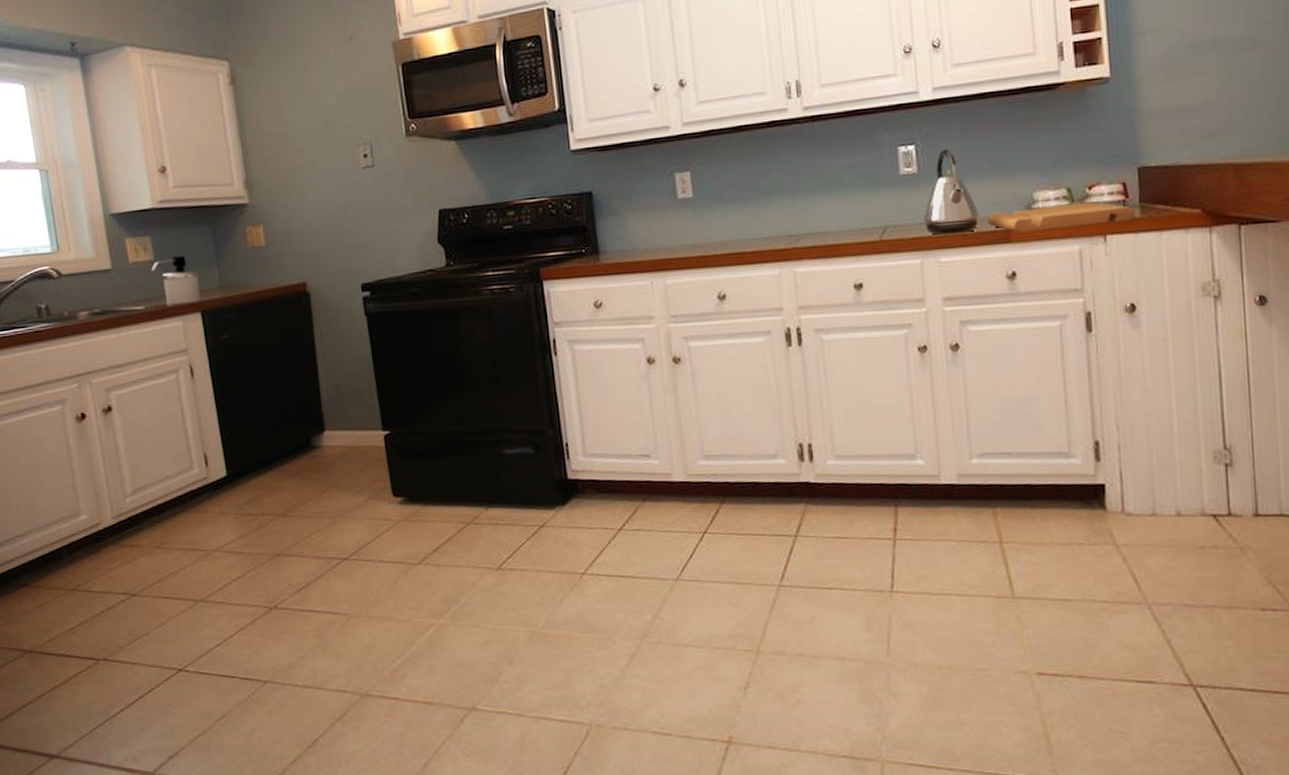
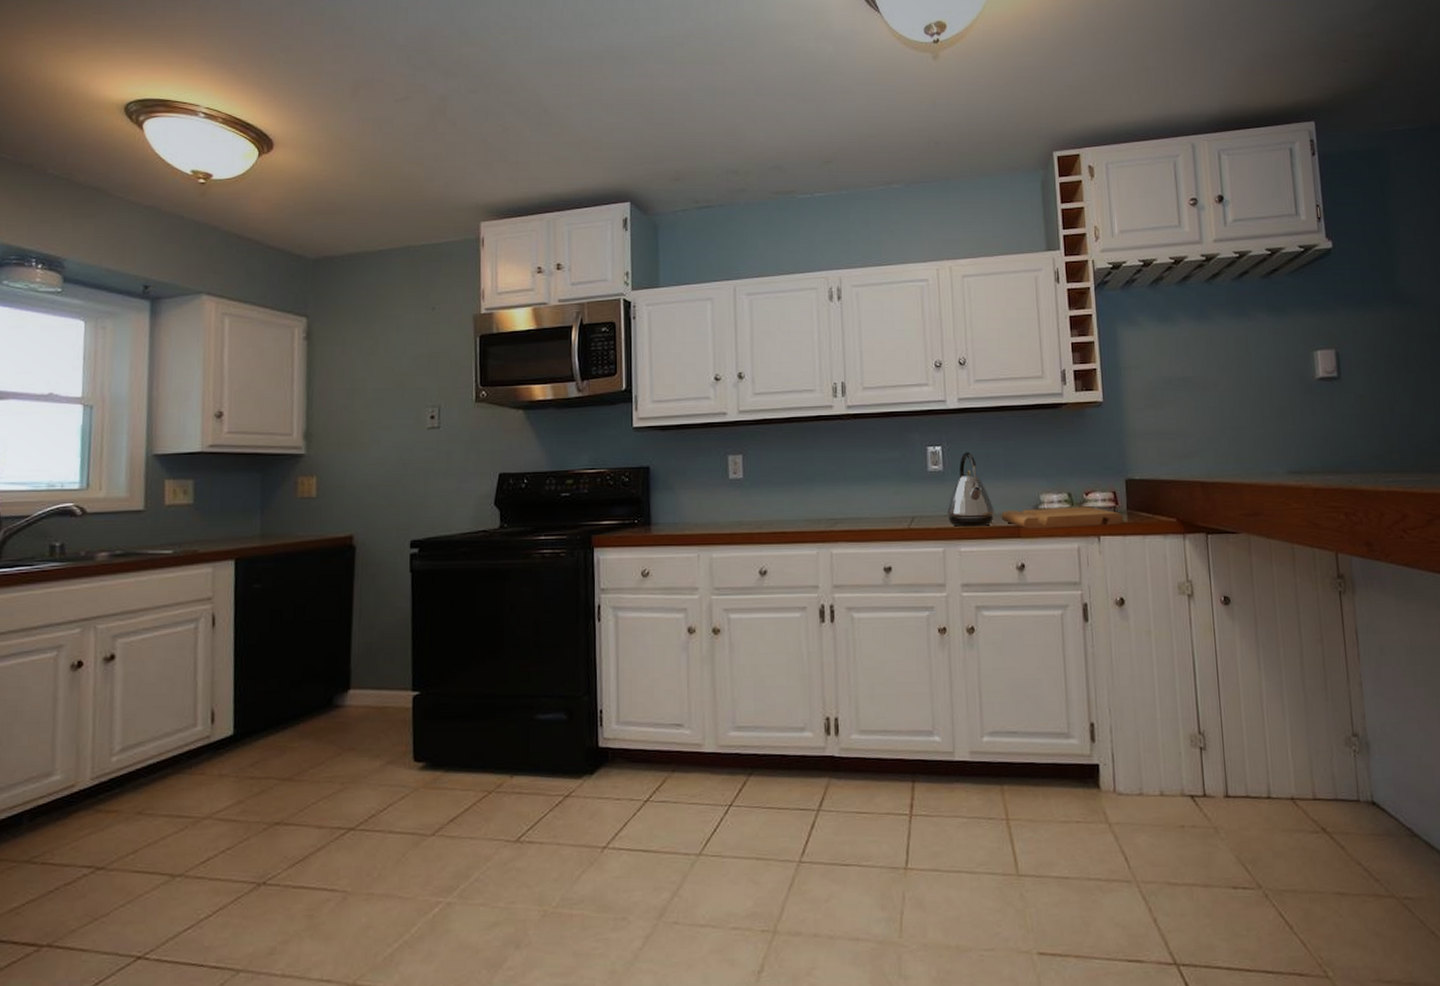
soap dispenser: present [151,255,201,307] -> none [188,500,241,552]

